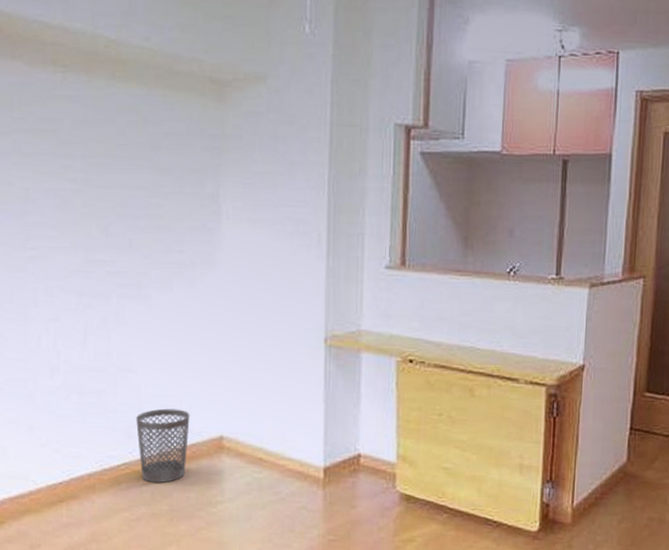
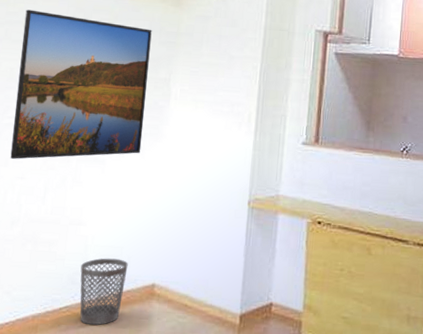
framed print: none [34,113,192,298] -> present [10,9,152,159]

